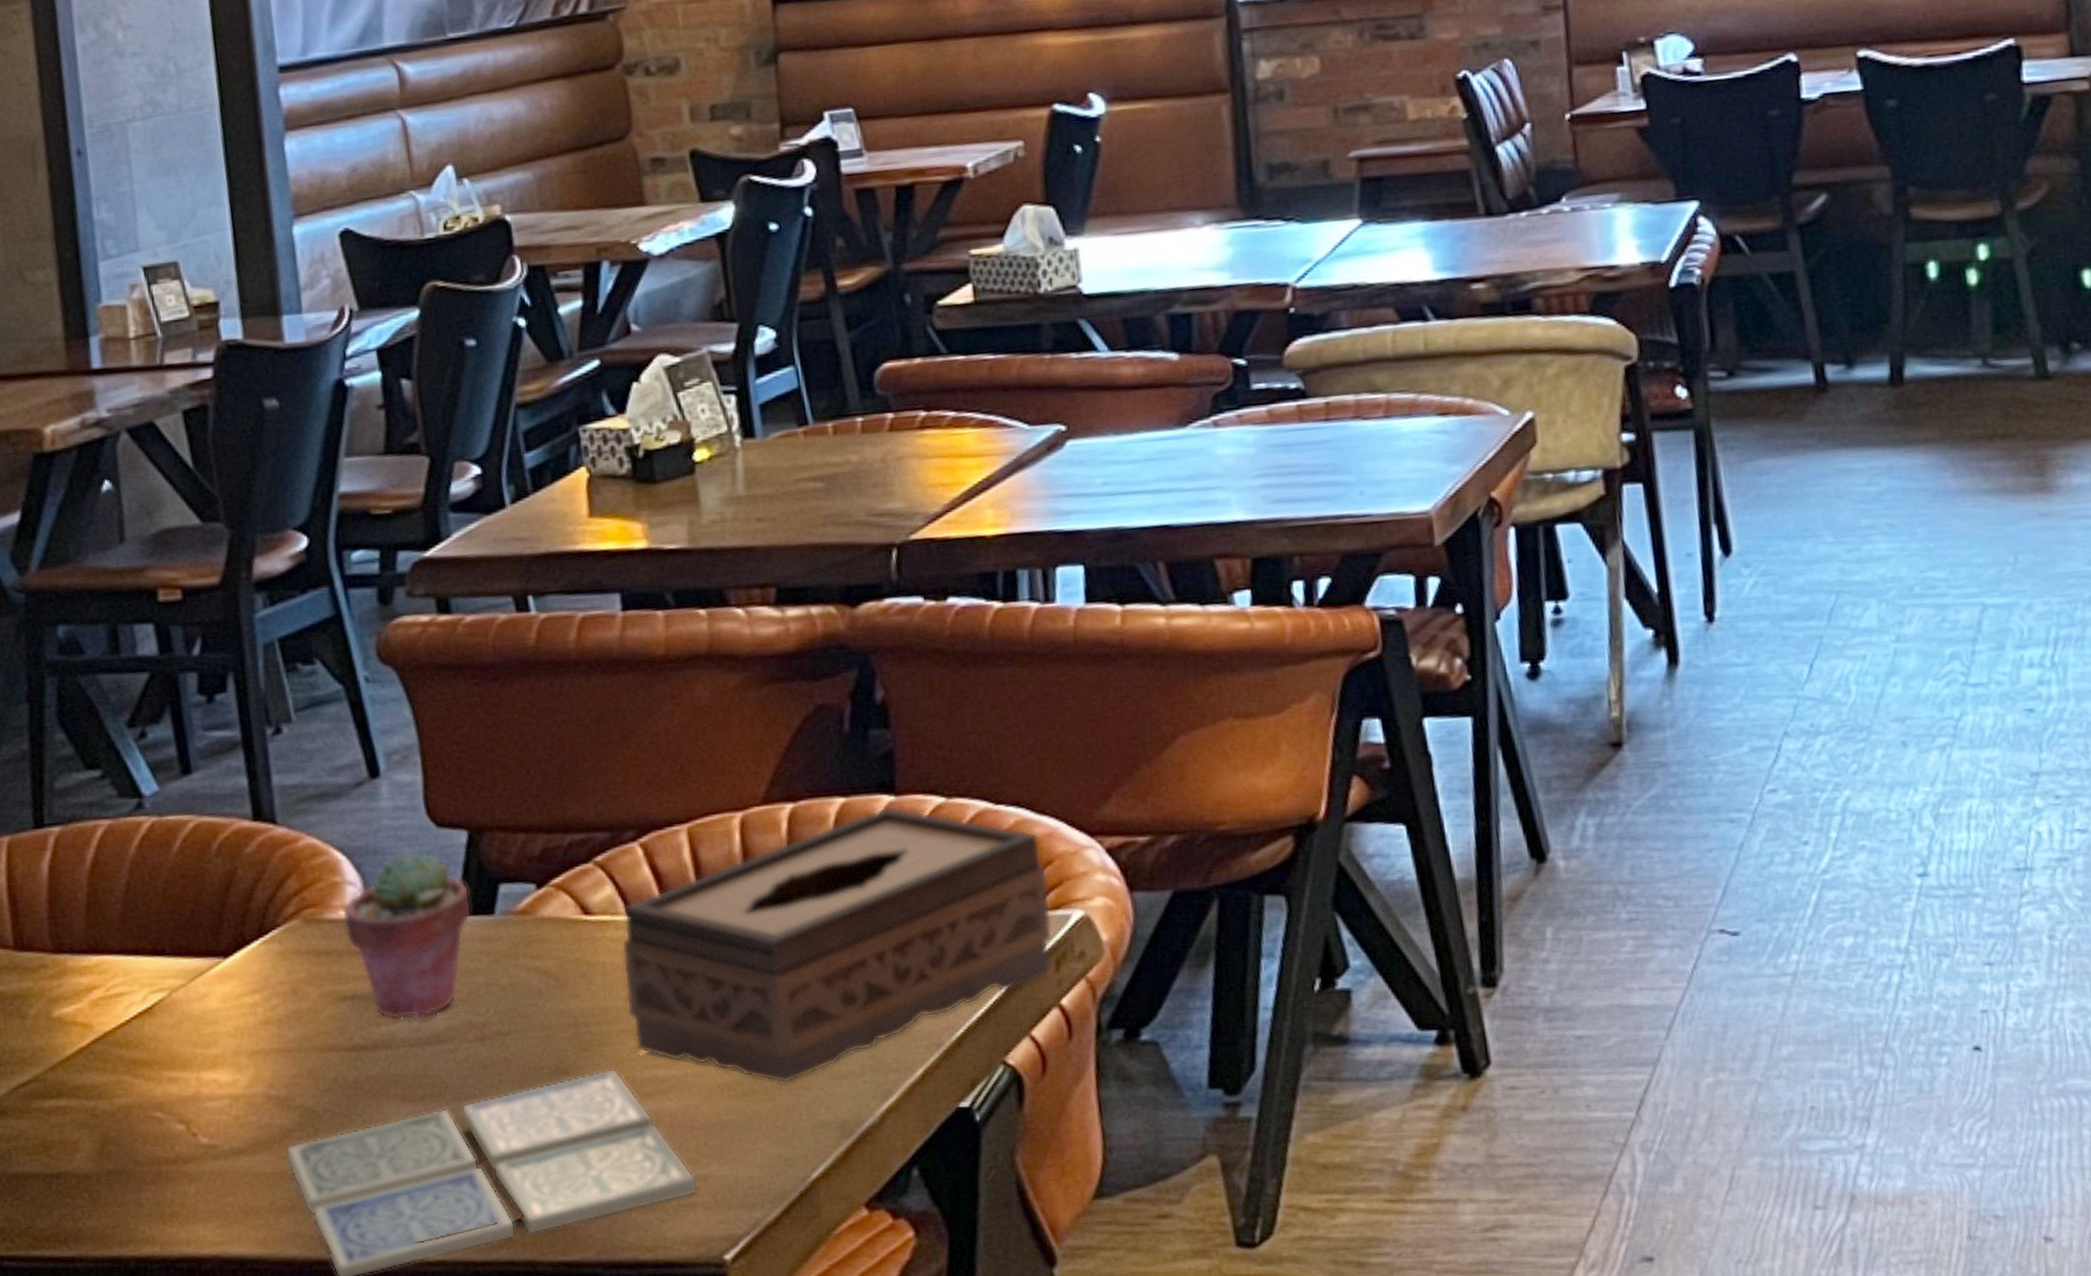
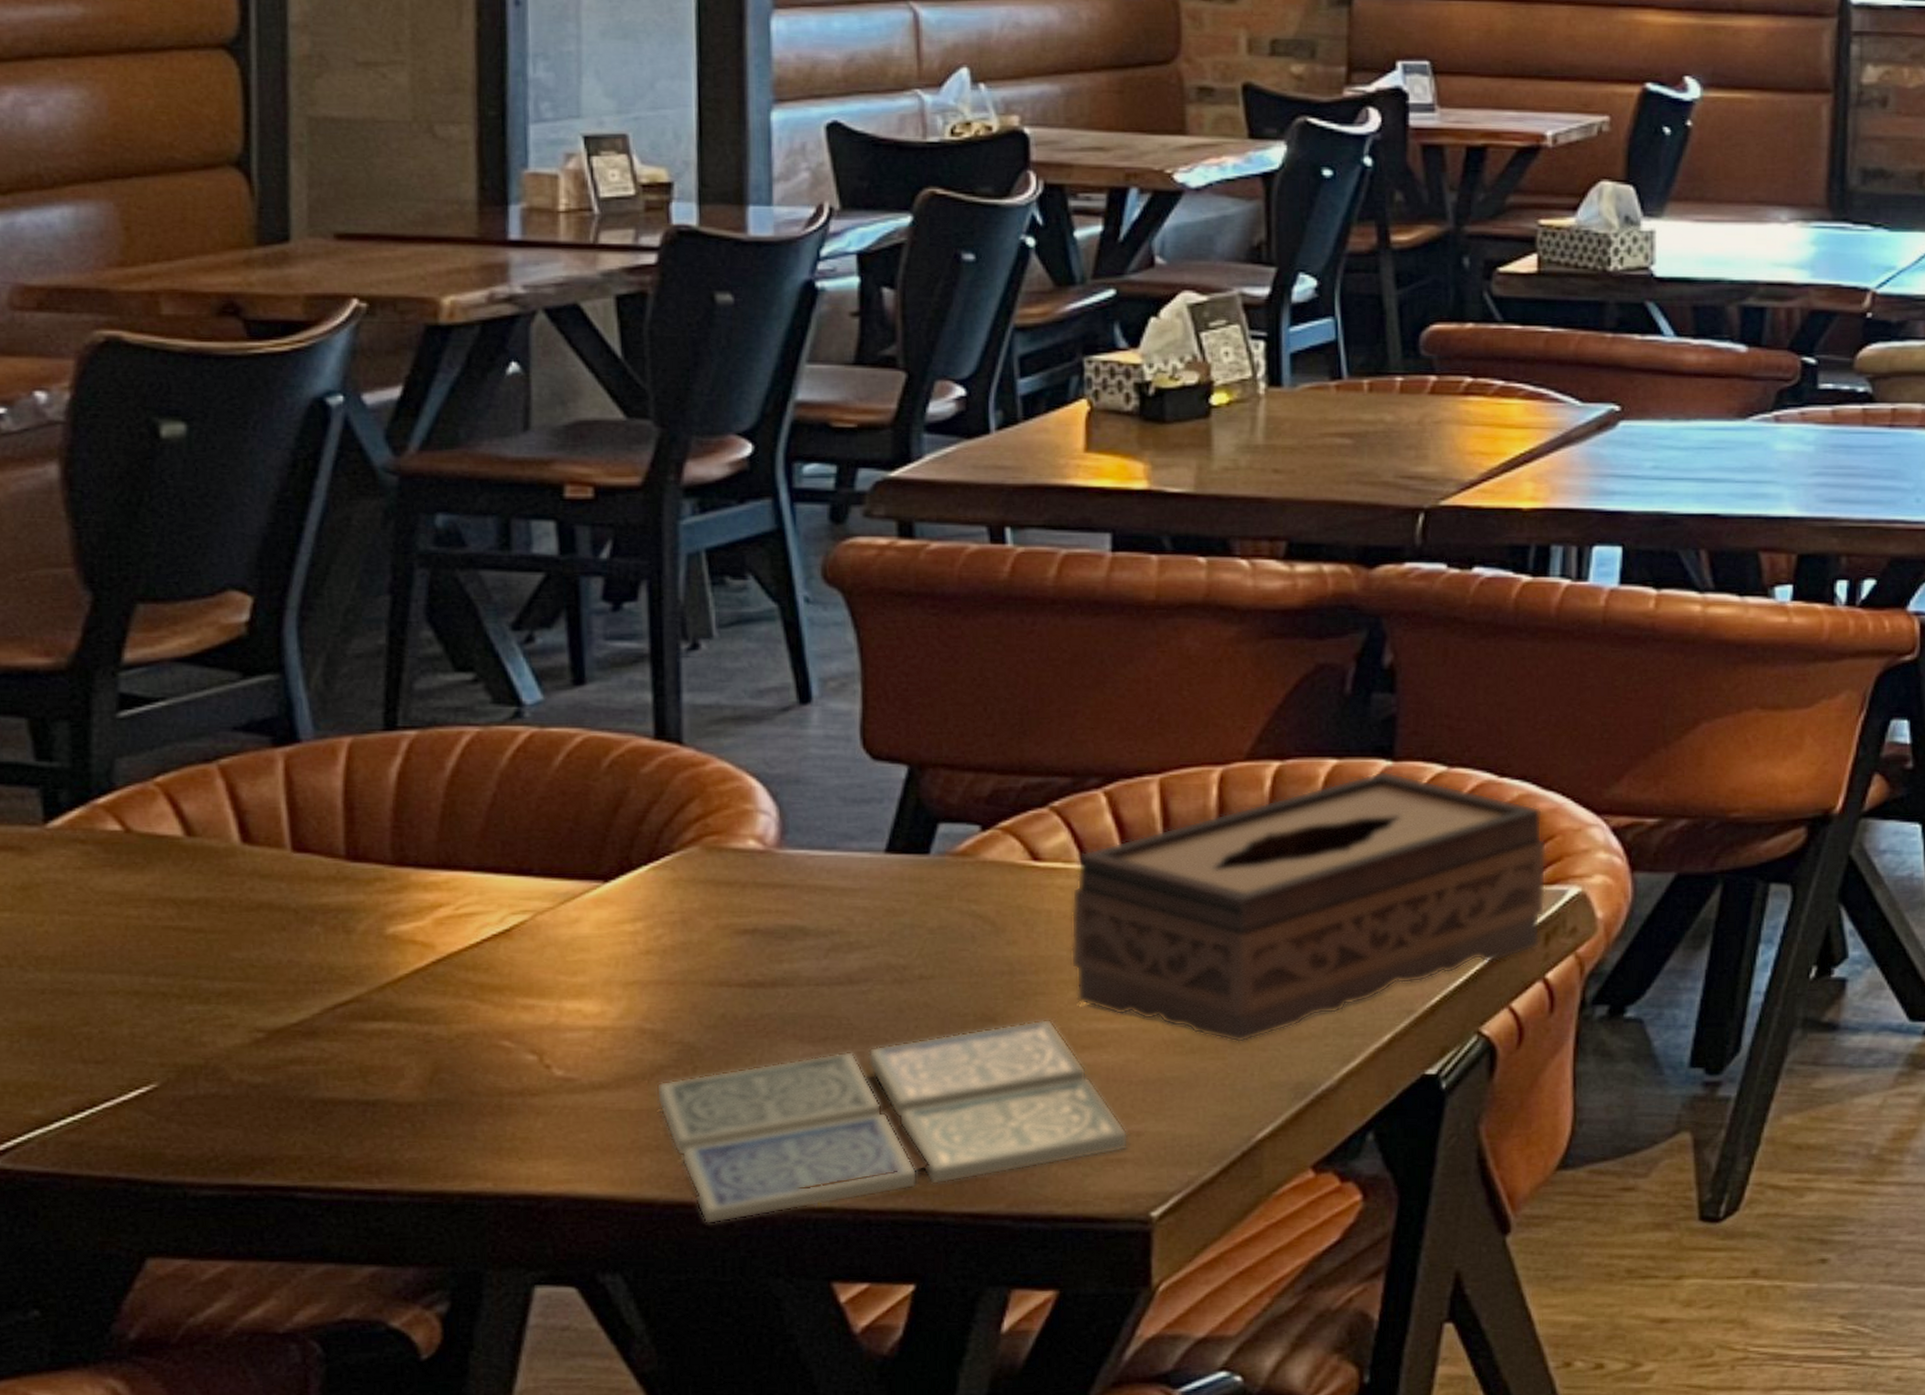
potted succulent: present [342,850,472,1022] -> none [750,781,903,959]

